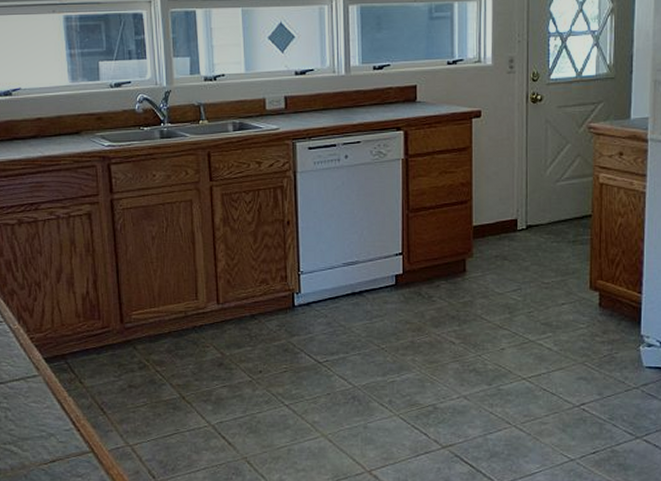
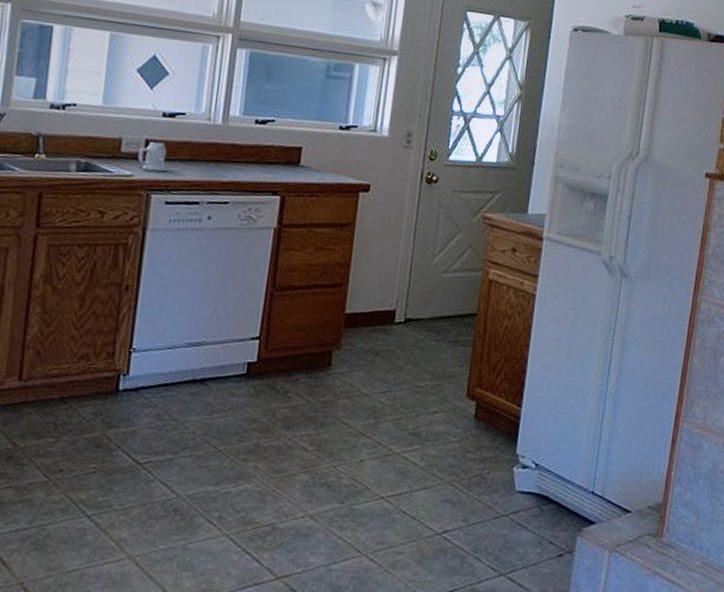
mug: none [280,97,305,123] -> present [138,141,167,172]

